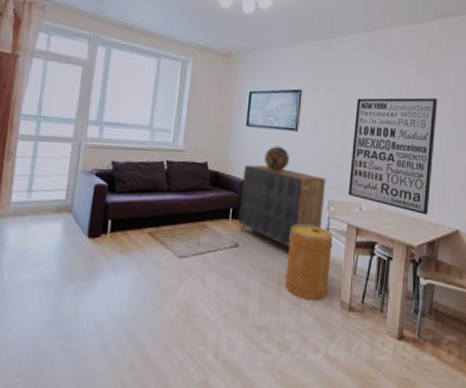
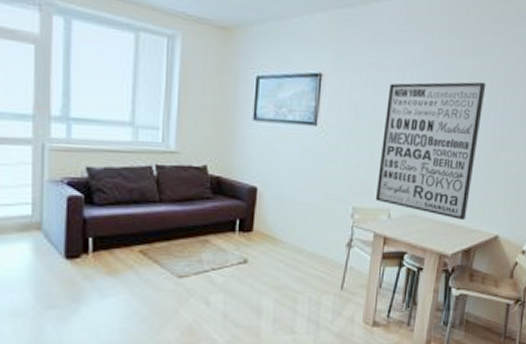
dresser: present [238,164,326,247] -> none [246,167,350,261]
decorative globe: present [265,146,289,171] -> none [277,144,307,174]
basket: present [285,224,333,300] -> none [302,235,357,317]

